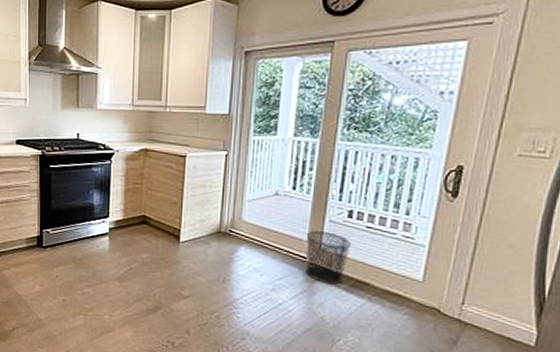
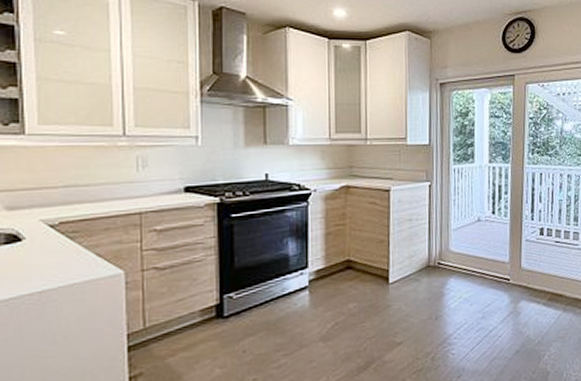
waste bin: present [306,231,352,285] -> none [507,251,546,302]

